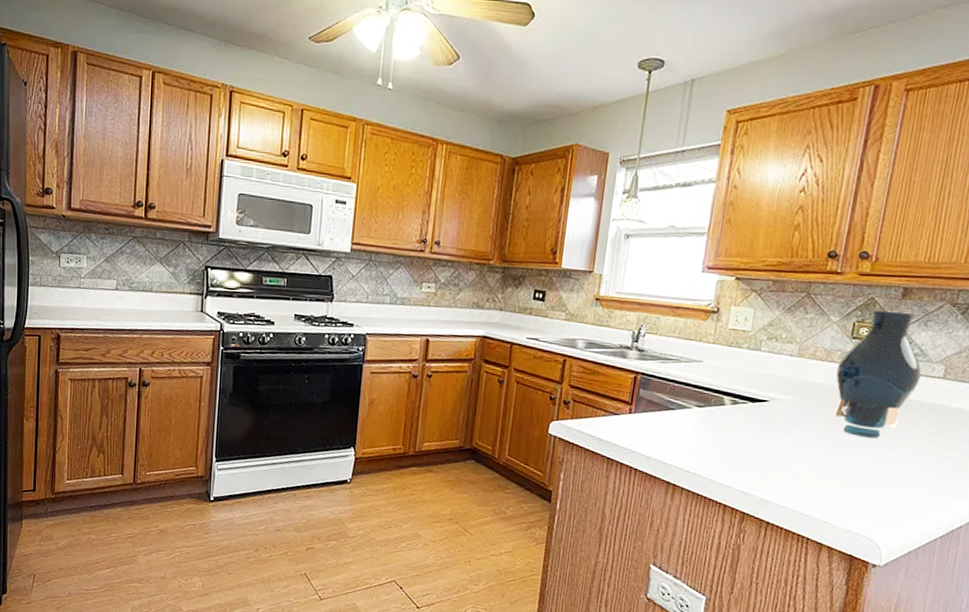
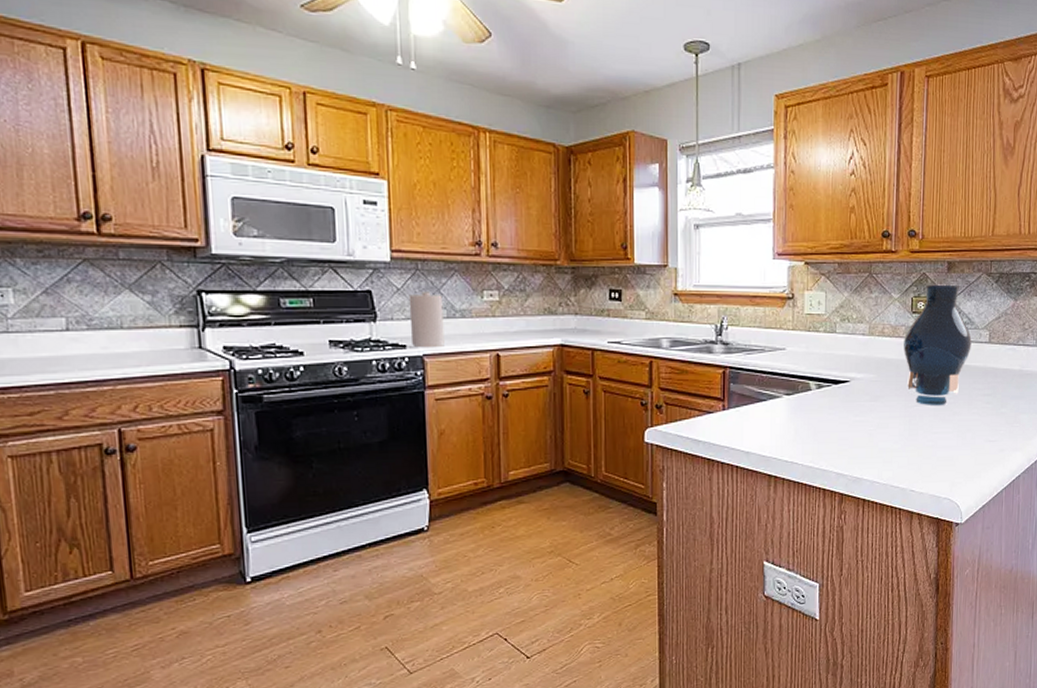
paper towel holder: none [358,279,388,329] -> present [408,291,445,348]

